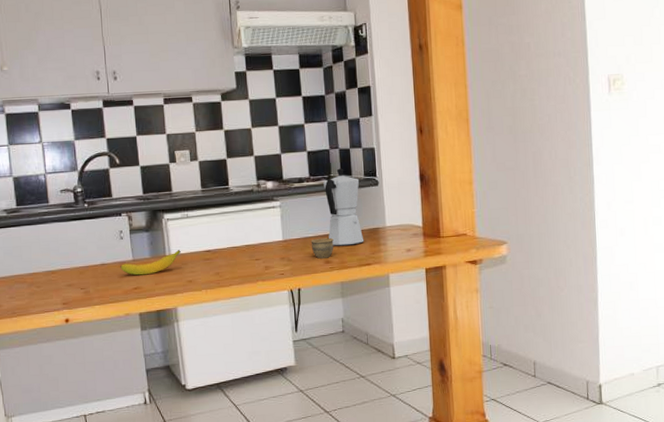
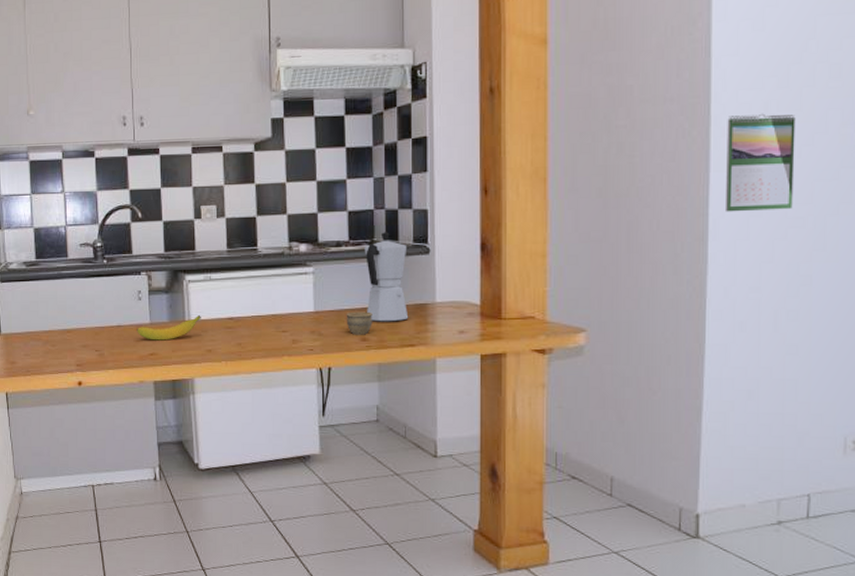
calendar: none [601,64,651,143] -> present [724,113,796,212]

